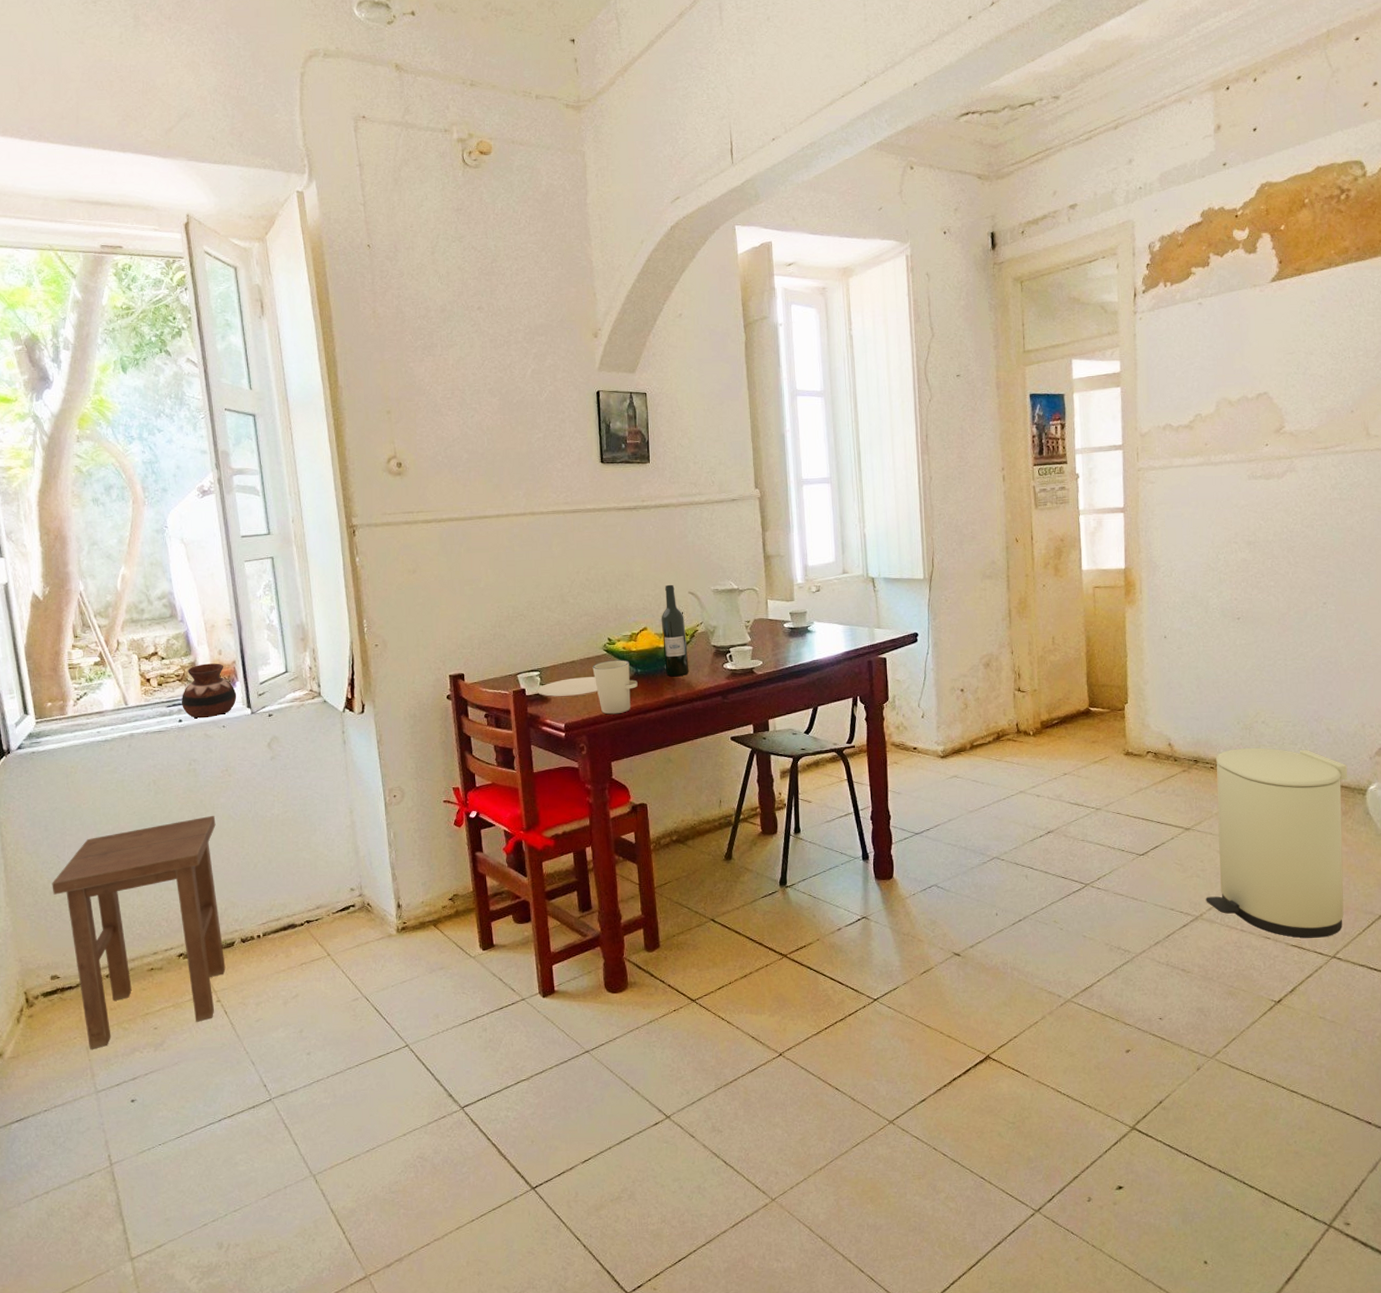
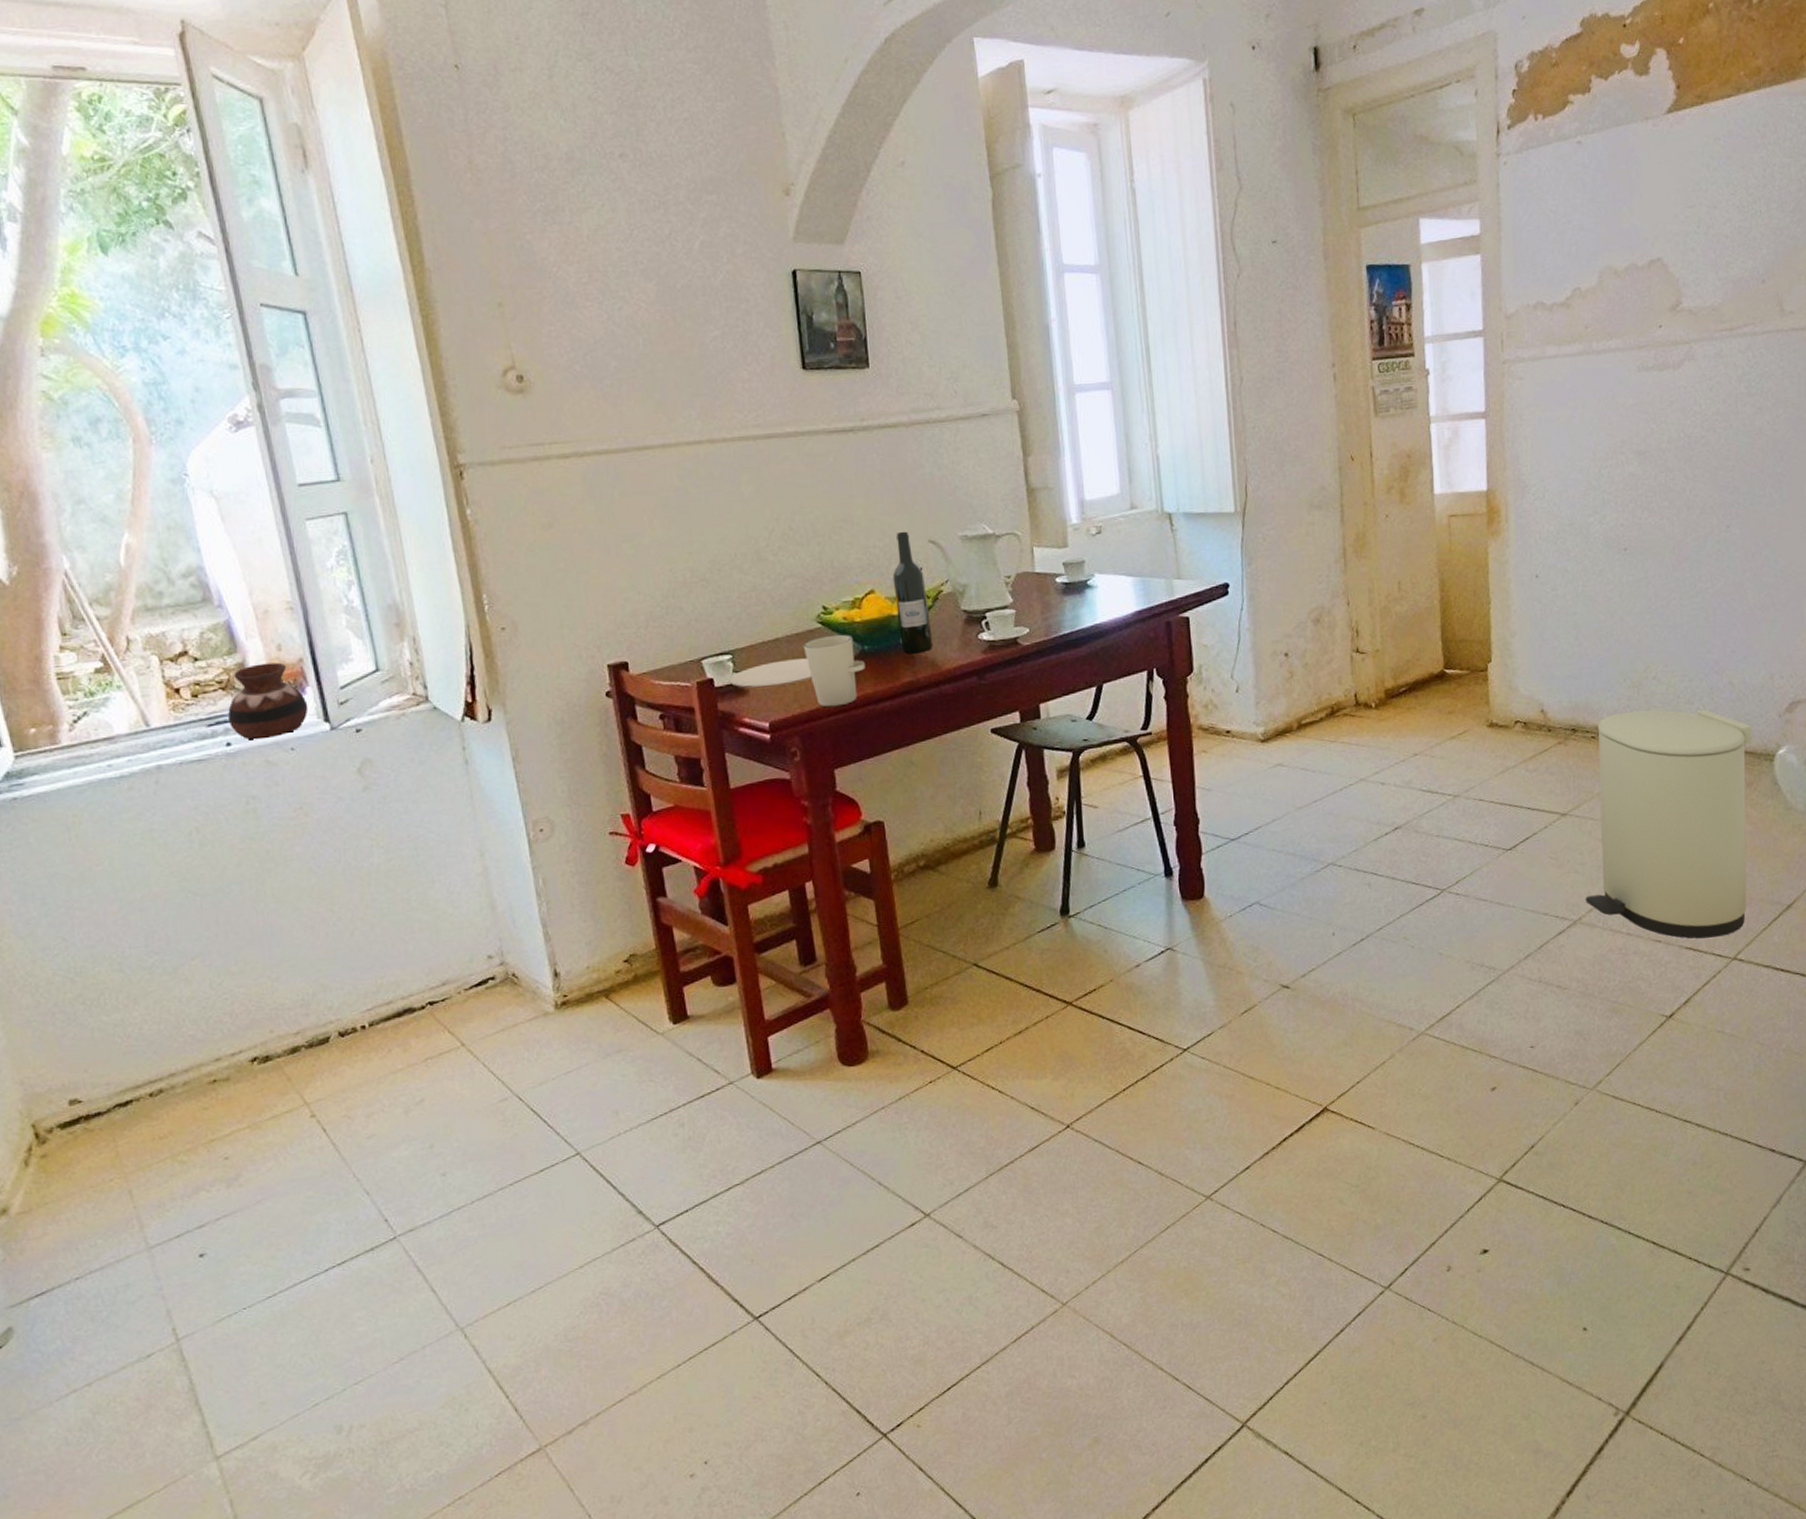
stool: present [52,816,226,1050] -> none [58,871,320,1194]

